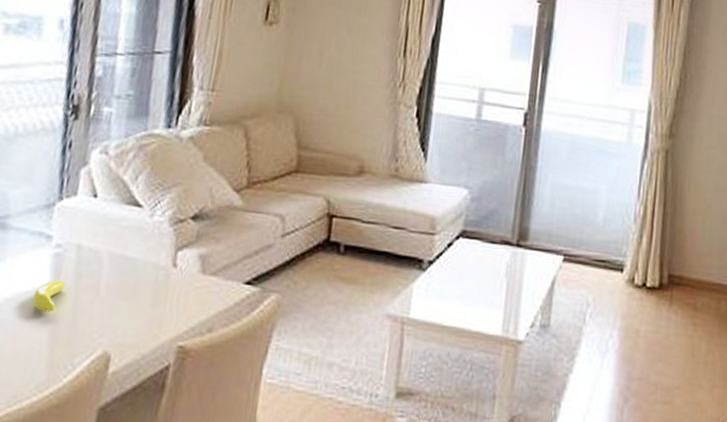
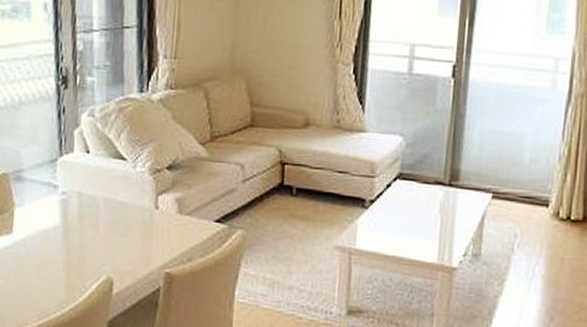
banana: present [32,280,66,312] -> none [49,221,73,246]

